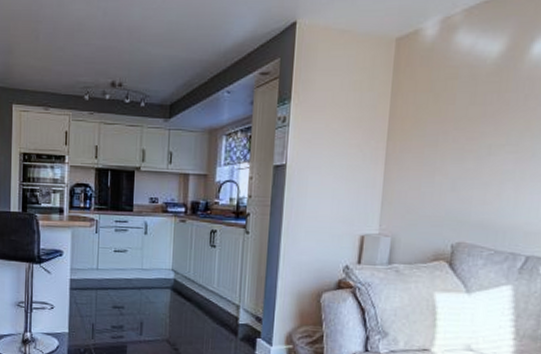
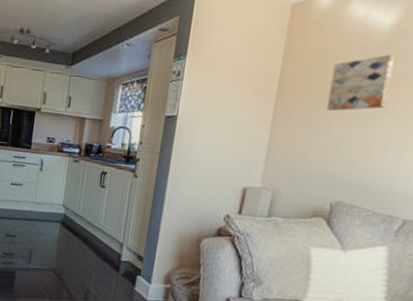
wall art: none [440,85,505,147] -> present [326,55,395,111]

